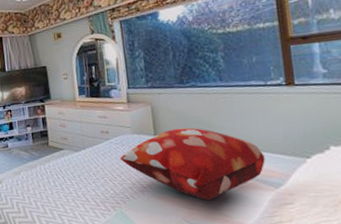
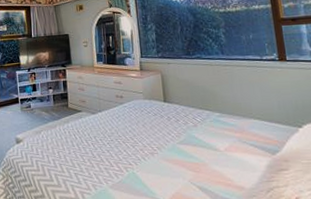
decorative pillow: present [119,127,265,200] -> none [132,95,263,163]

